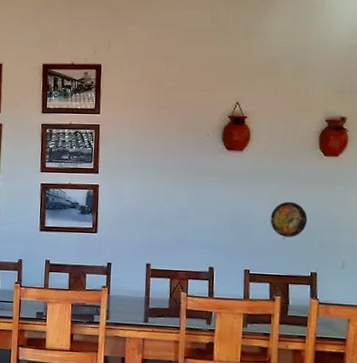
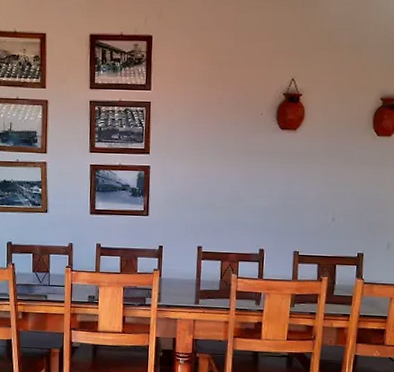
decorative plate: present [270,201,307,237] -> none [320,182,357,219]

